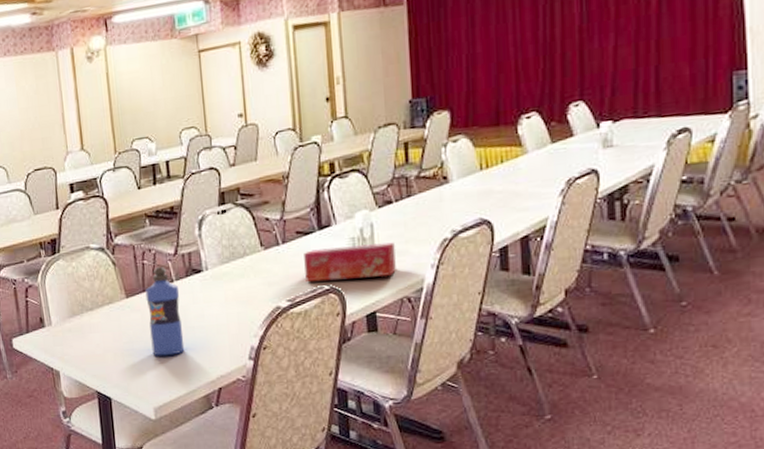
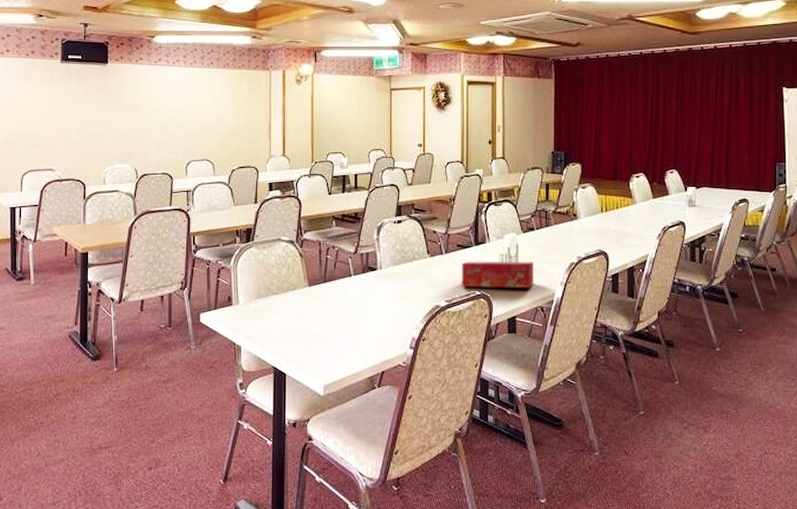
water bottle: present [145,267,185,356] -> none [326,263,356,340]

